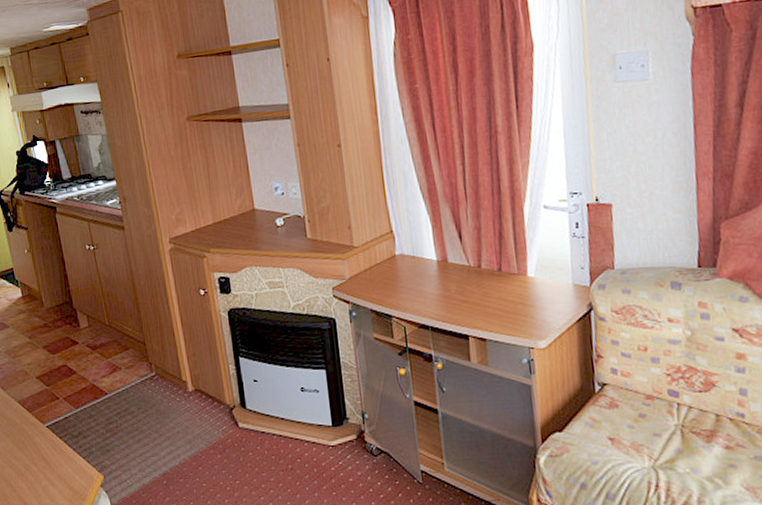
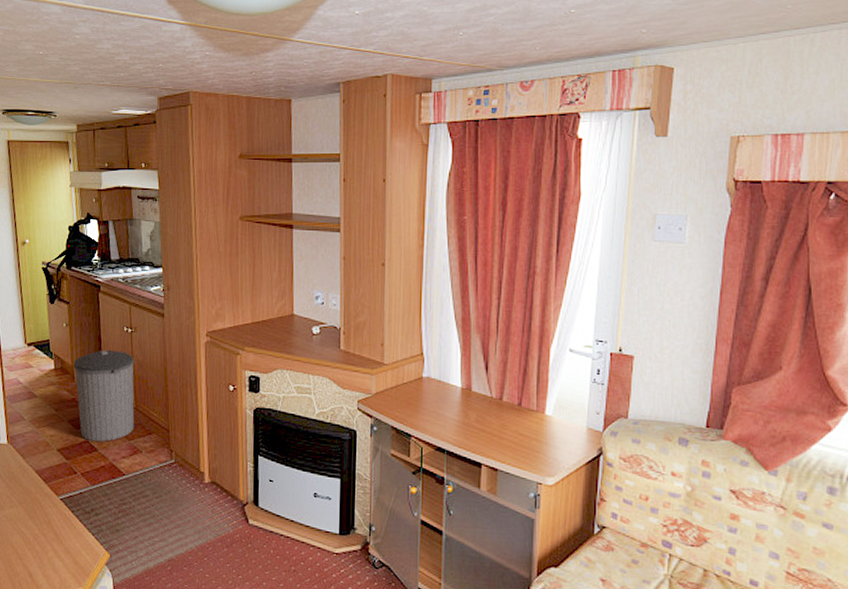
trash can: none [40,270,110,364] -> present [73,349,135,442]

